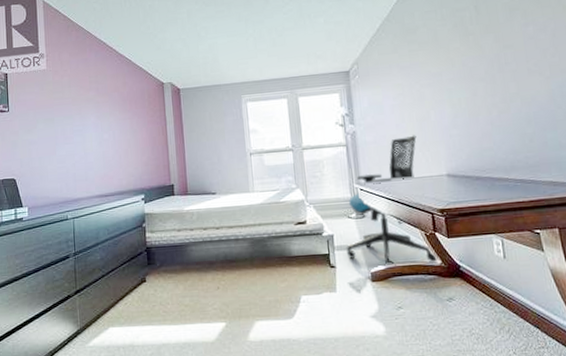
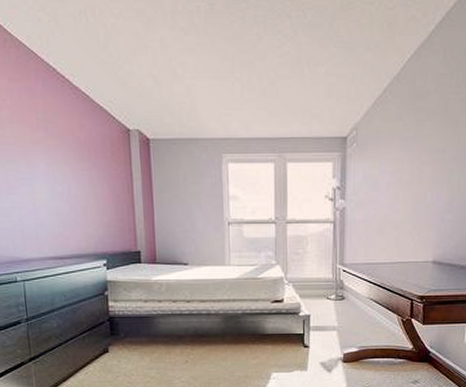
office chair: present [346,135,438,266] -> none [321,217,410,349]

